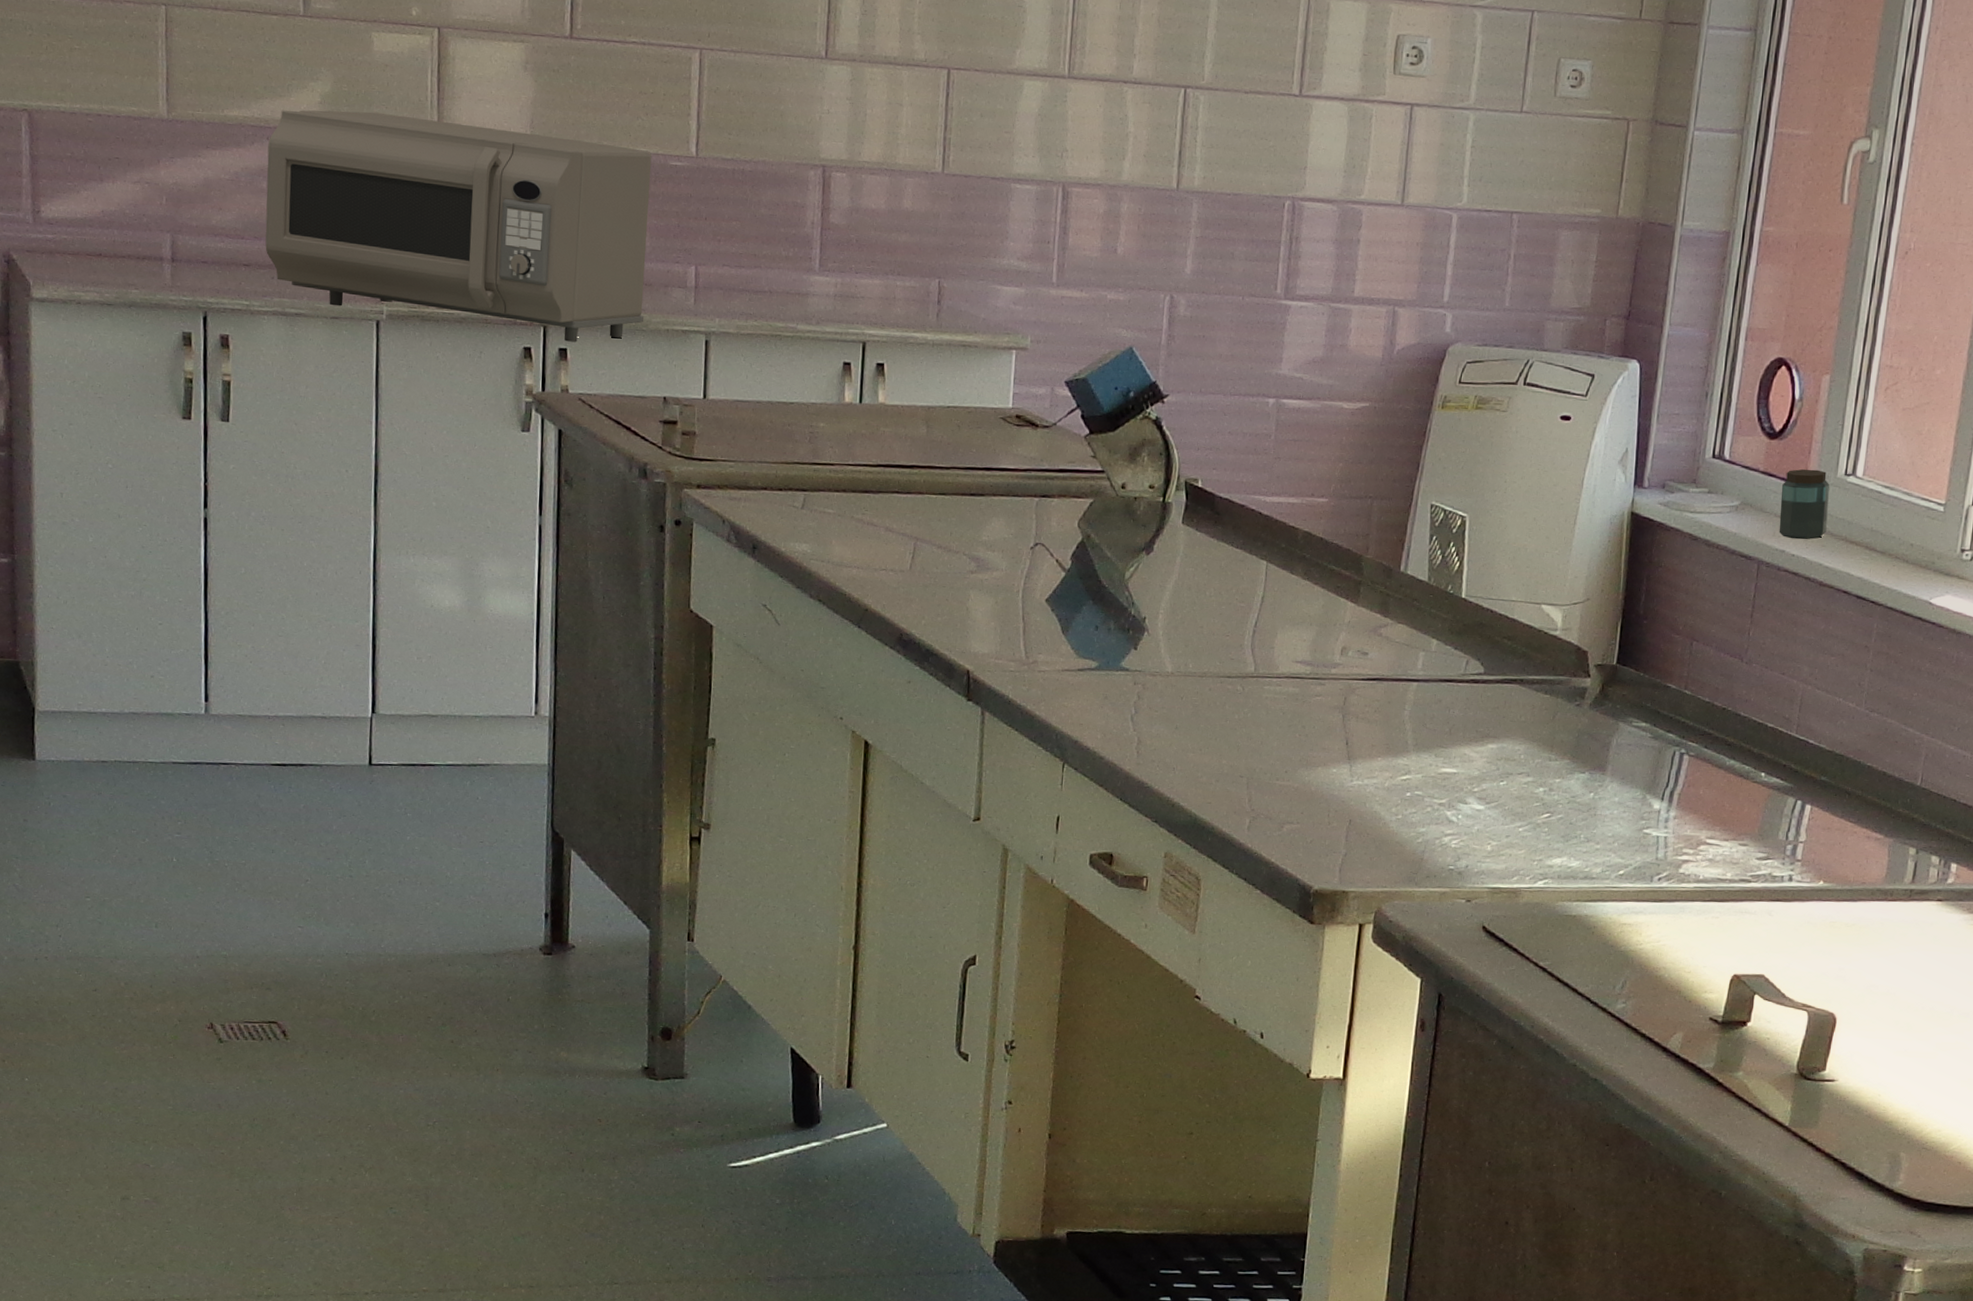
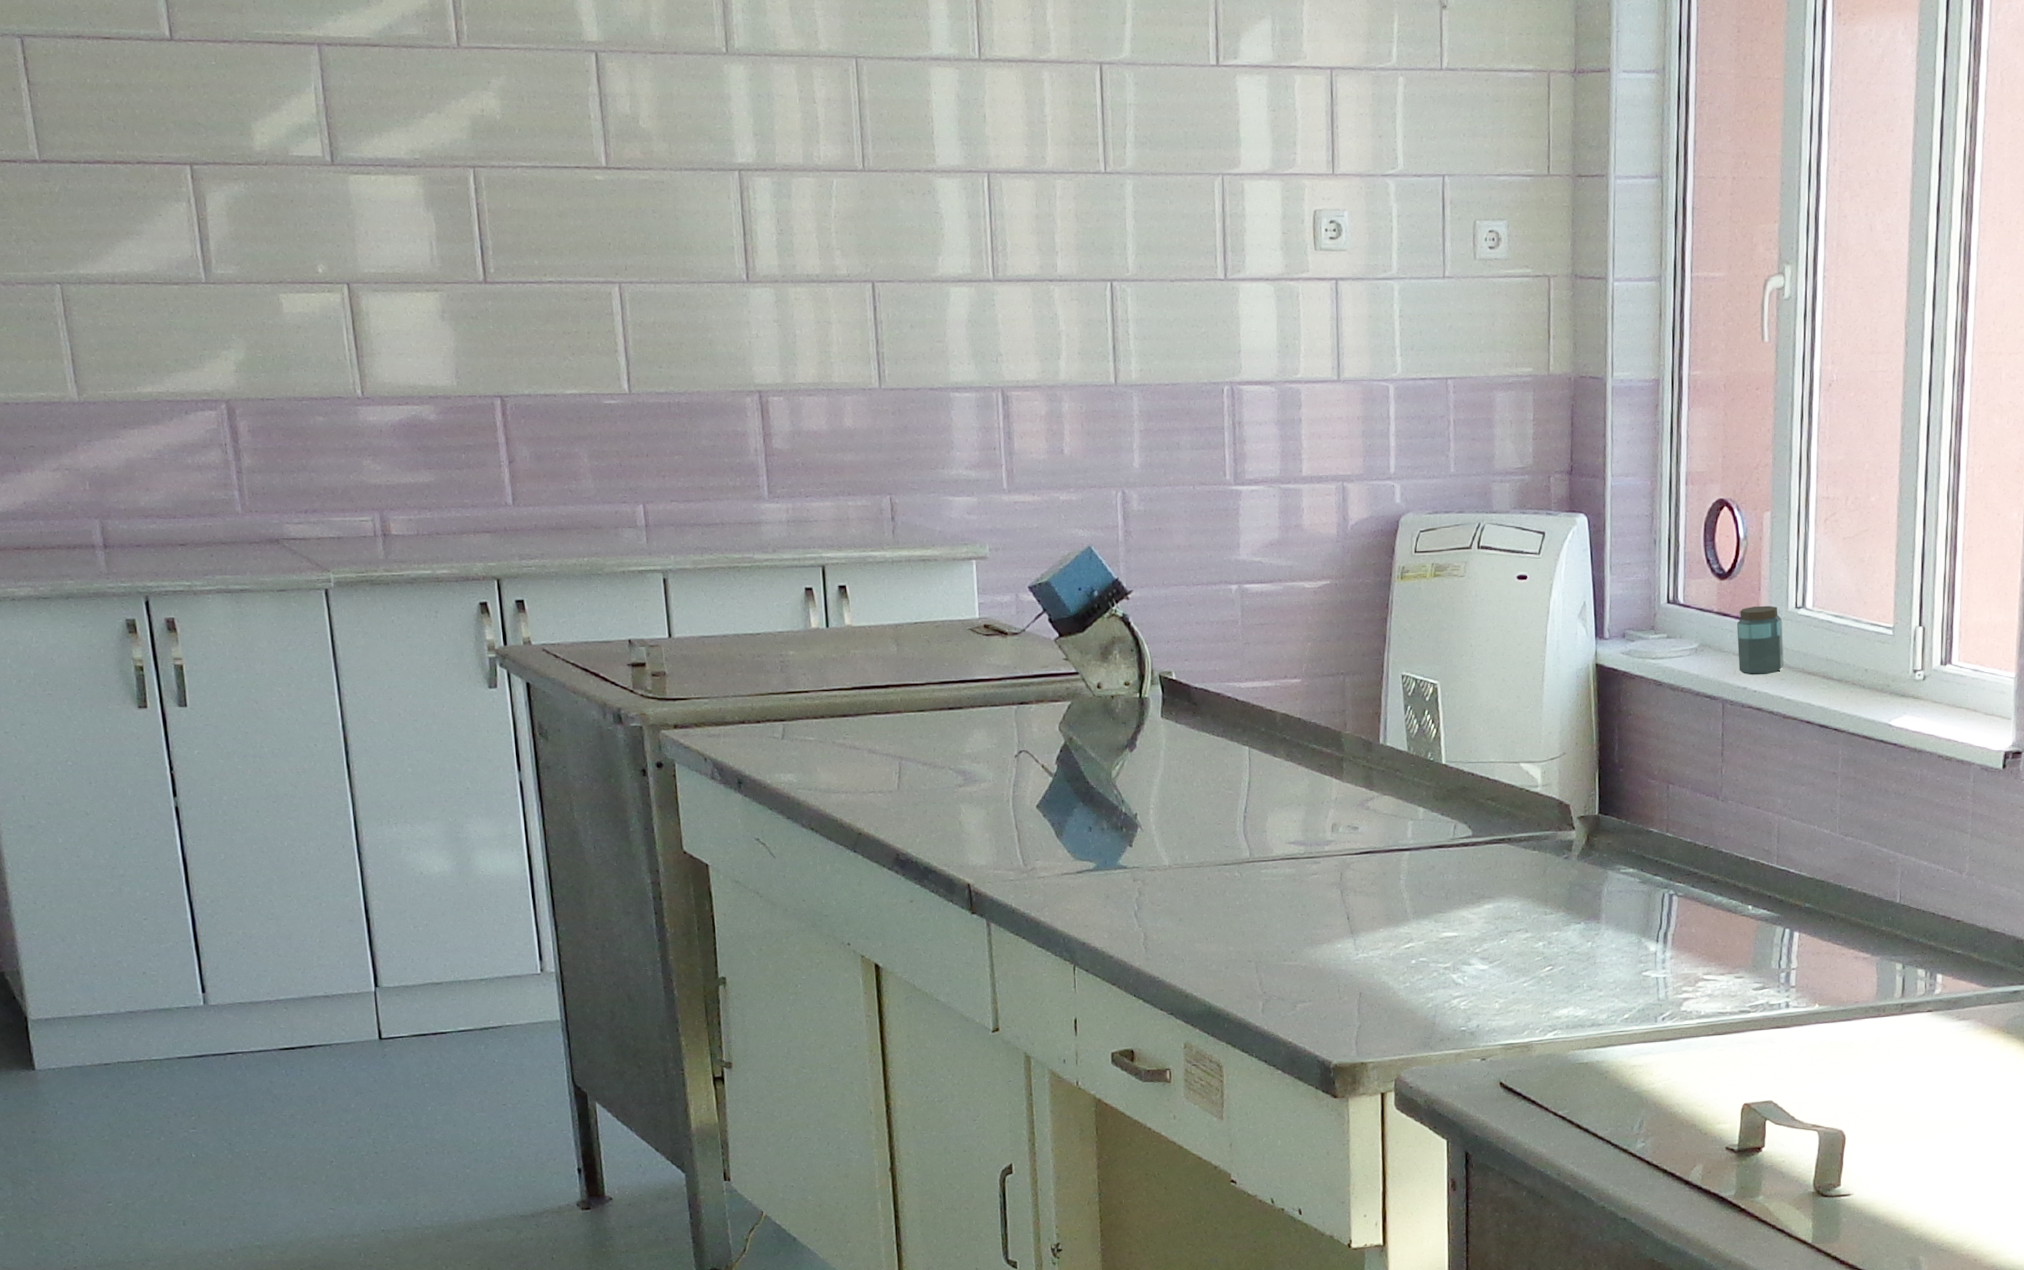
microwave: present [265,110,652,342] -> none [187,376,598,593]

